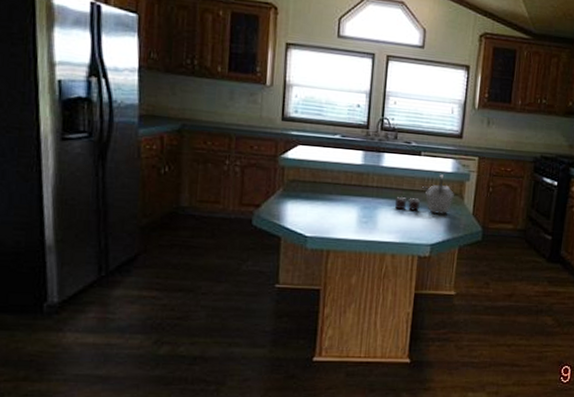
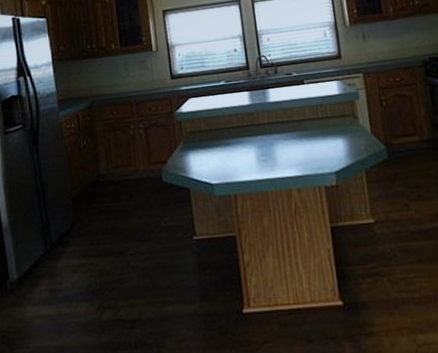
kettle: present [394,174,455,215] -> none [288,98,348,142]

